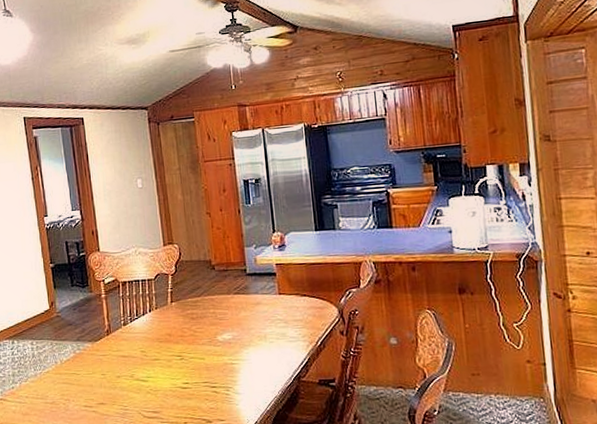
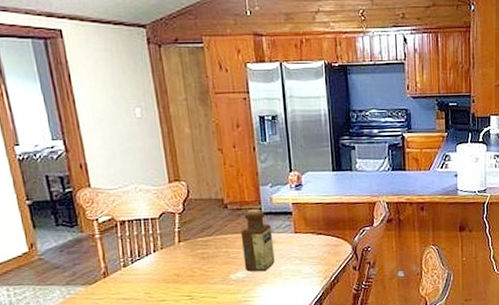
bottle: none [227,270,260,334] -> present [240,209,275,272]

